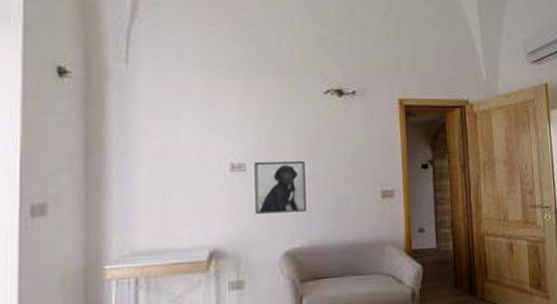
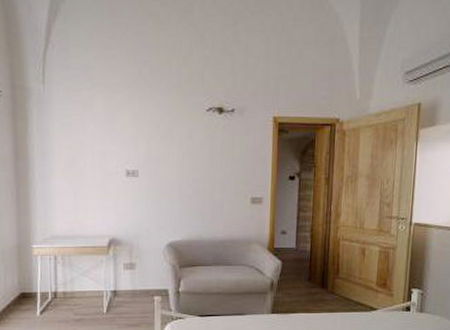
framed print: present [254,160,306,214] -> none [145,169,187,212]

